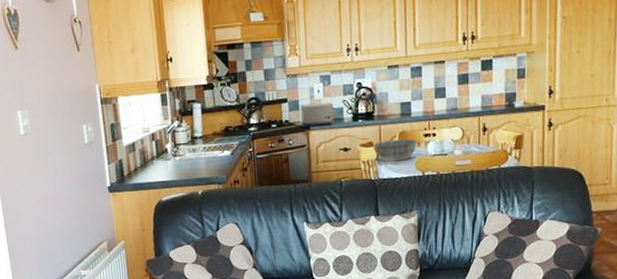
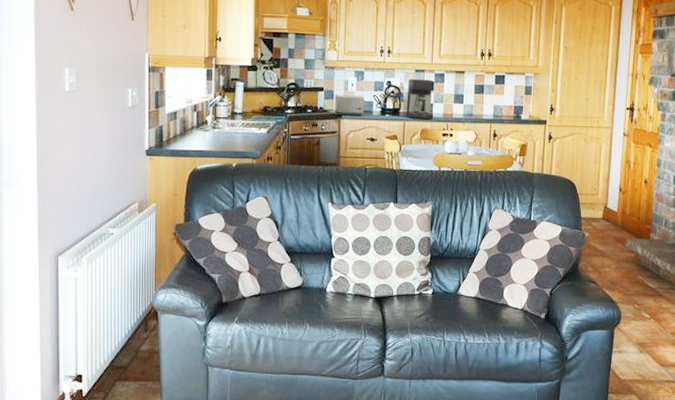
bowl: present [373,138,417,162] -> none [397,135,436,155]
coffee maker: none [380,75,413,121] -> present [405,78,435,120]

